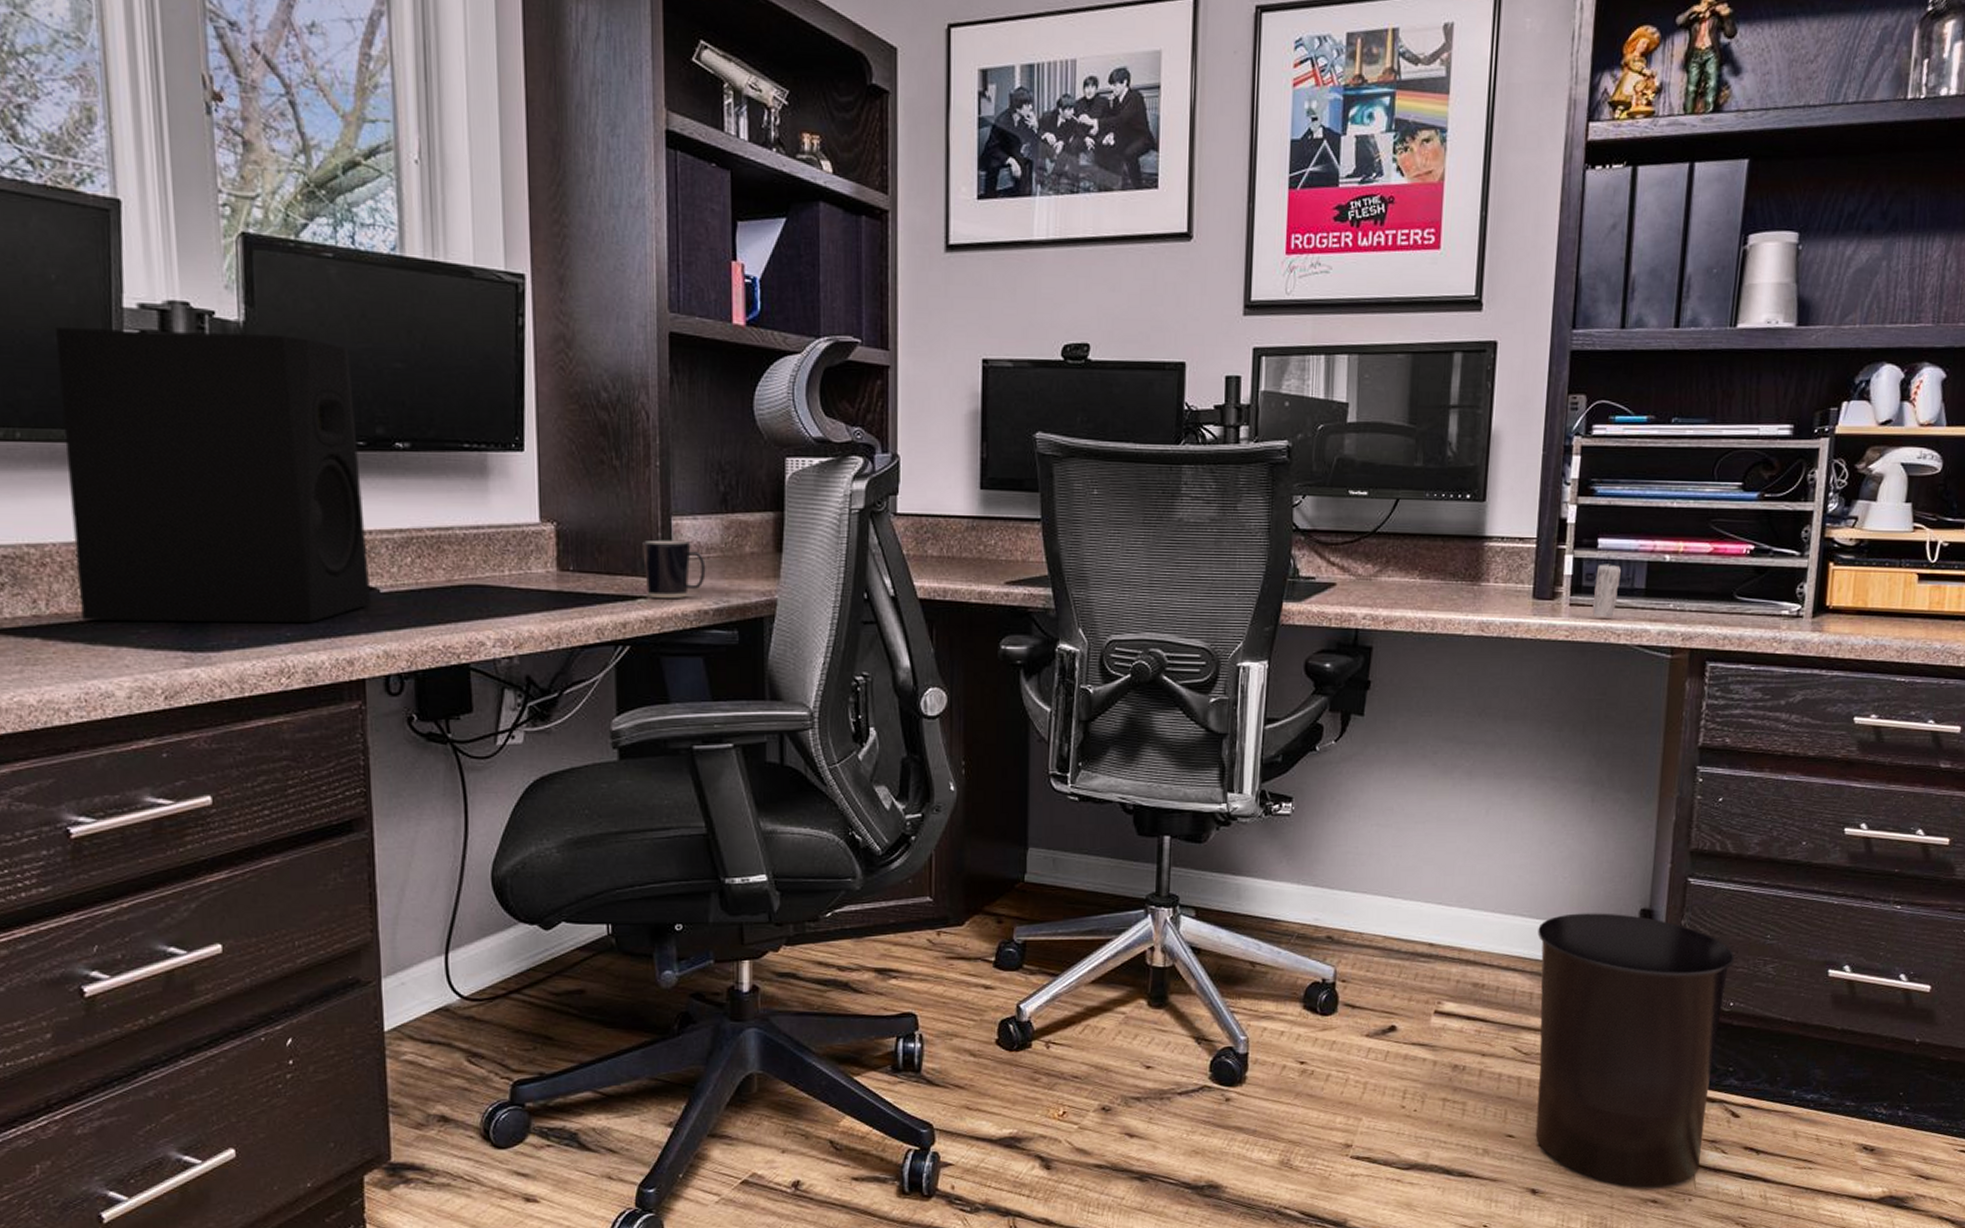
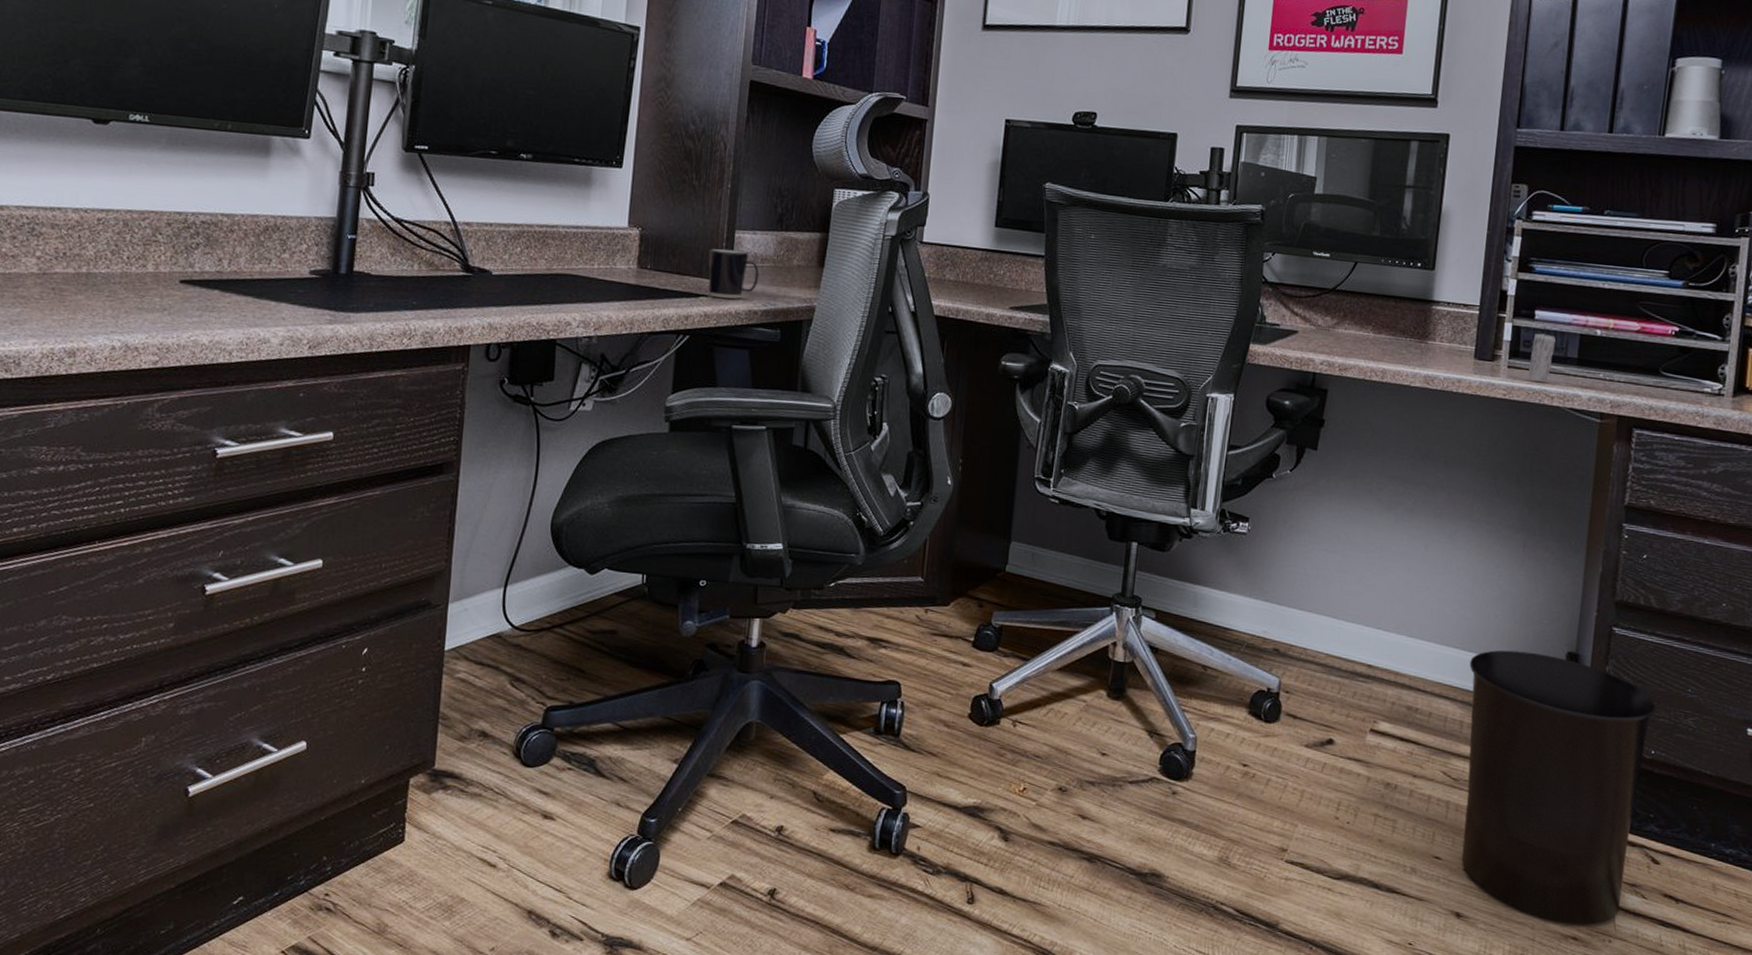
speaker: present [56,327,372,622] -> none [254,45,495,295]

